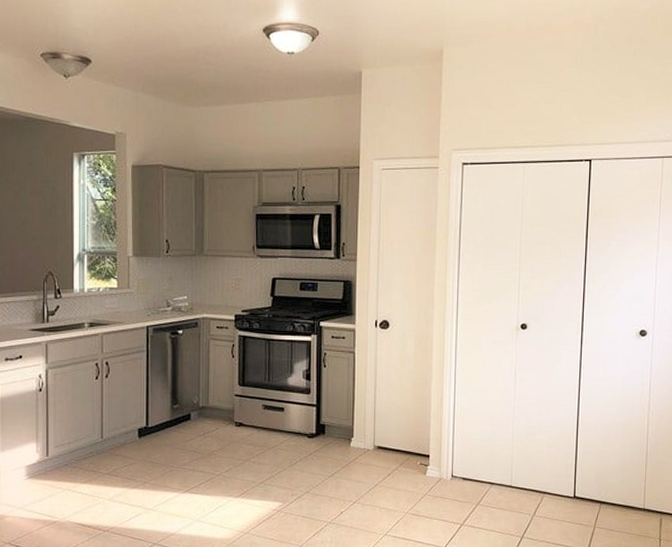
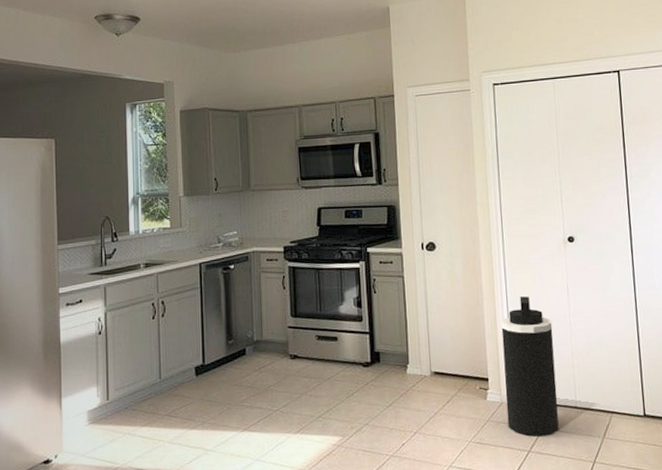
trash can: none [444,379,497,511] -> present [501,296,559,437]

